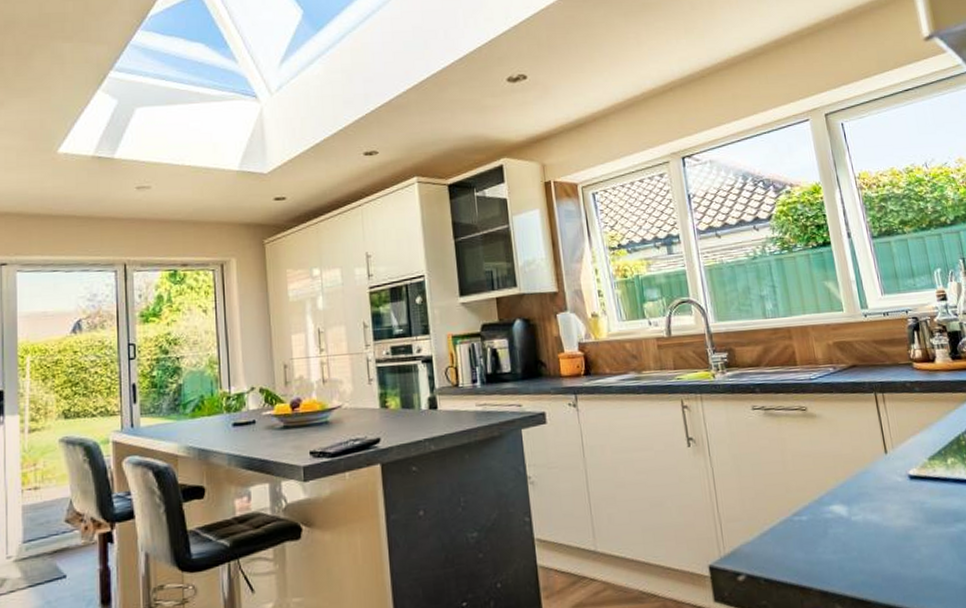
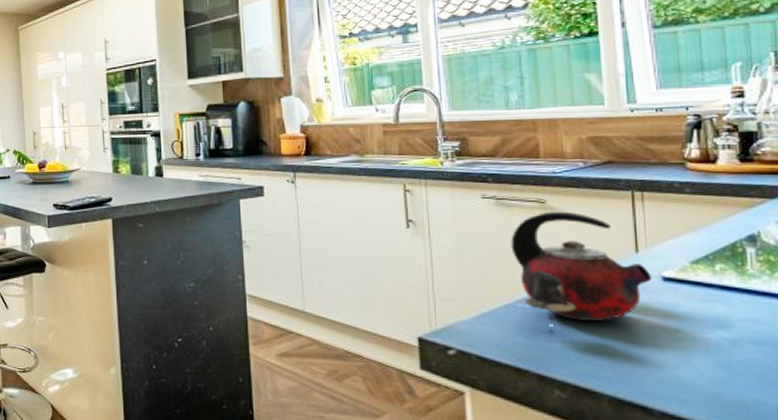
kettle: none [781,417,902,531] -> present [511,211,653,322]

